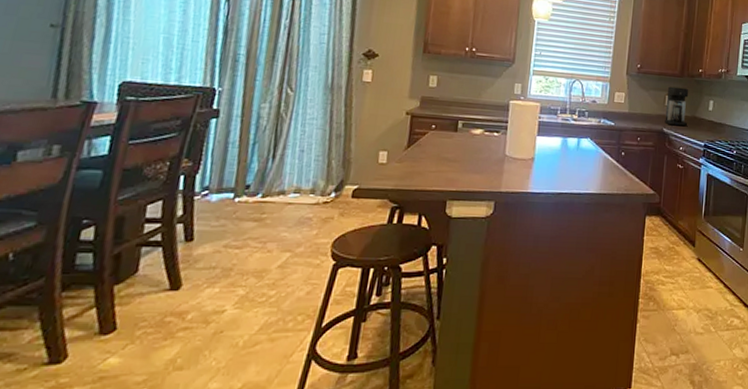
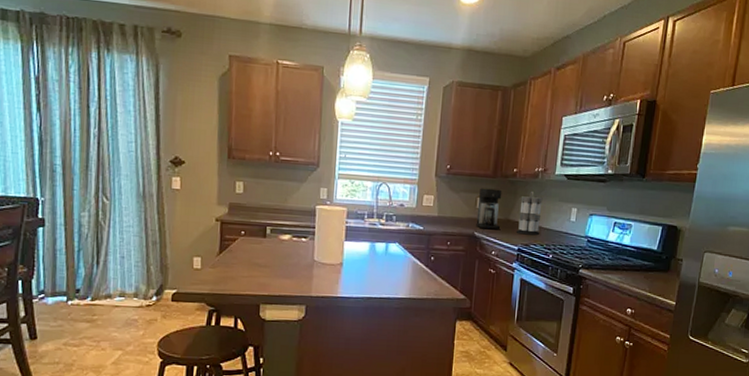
spice rack: none [703,90,726,132] -> present [517,191,543,236]

